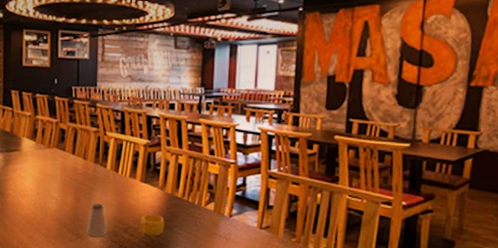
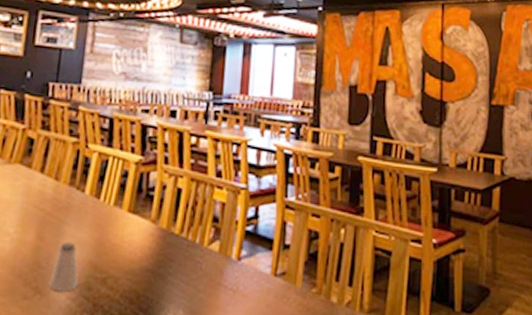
cup: present [139,214,165,236] -> none [121,257,156,289]

